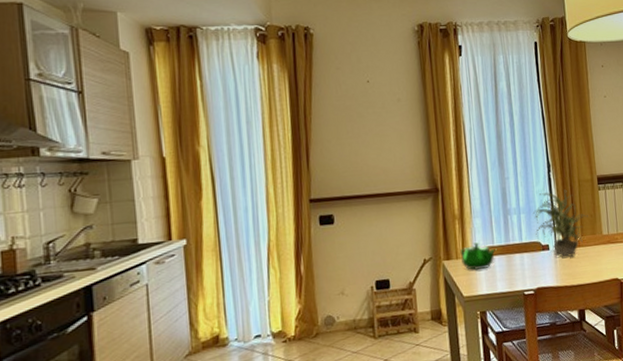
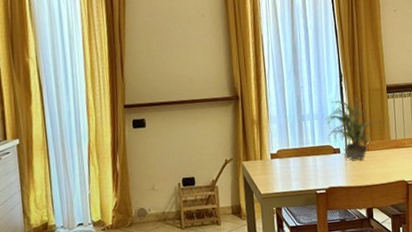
teapot: present [459,242,497,271] -> none [258,145,292,171]

